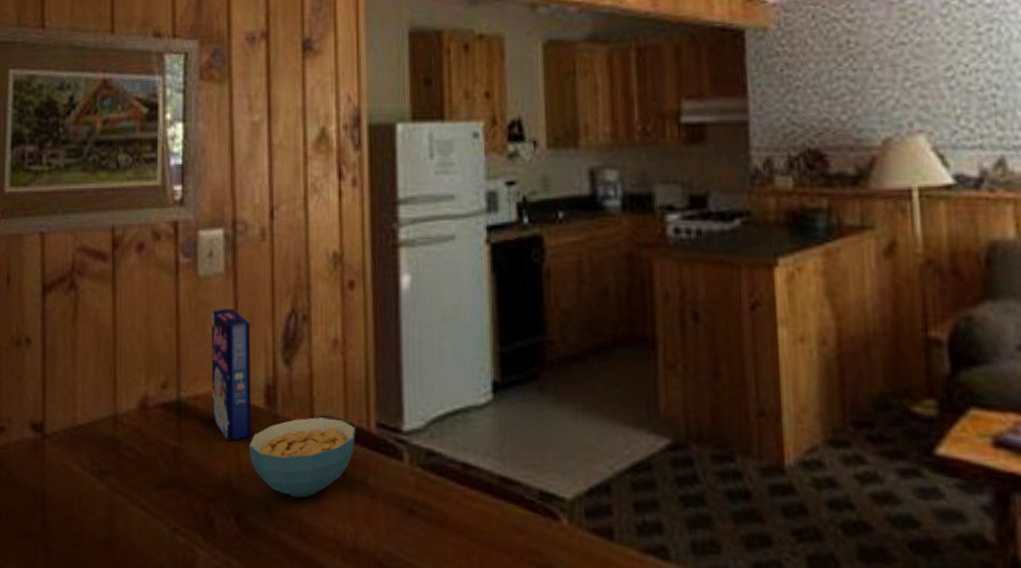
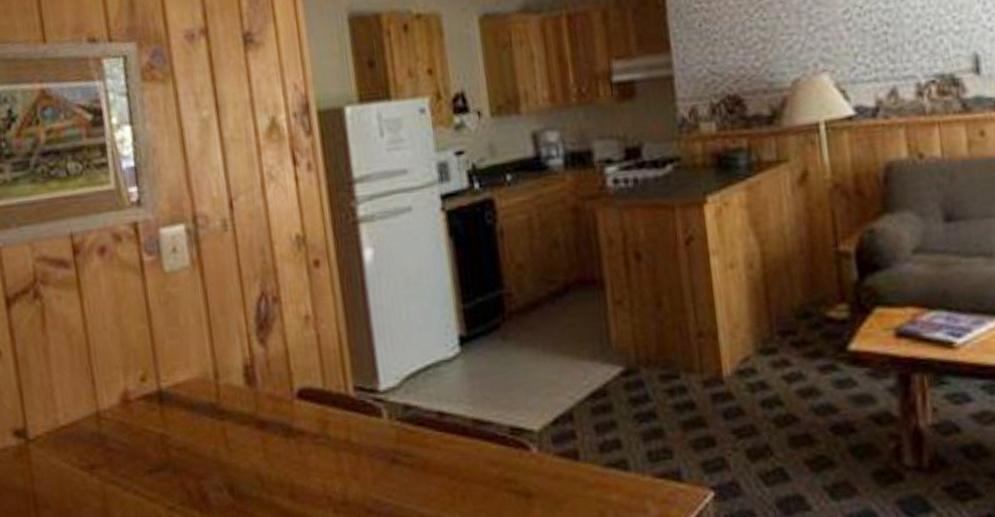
cereal box: present [211,309,251,442] -> none [181,299,235,422]
cereal bowl: present [248,417,356,498] -> none [233,387,336,464]

